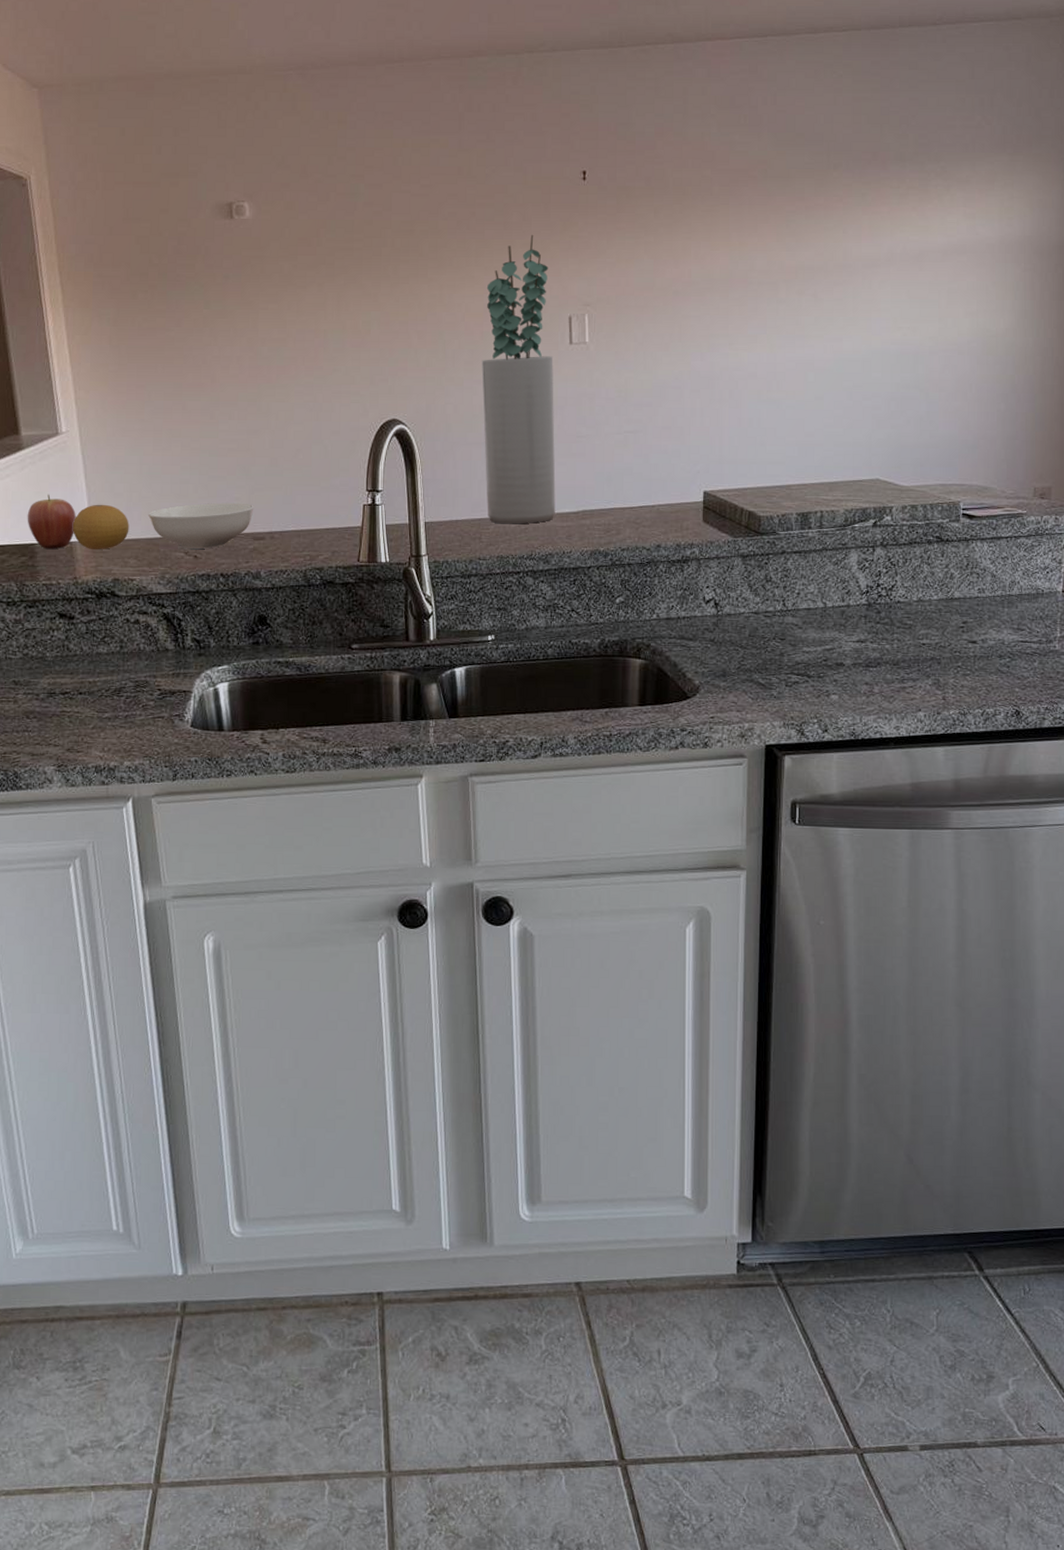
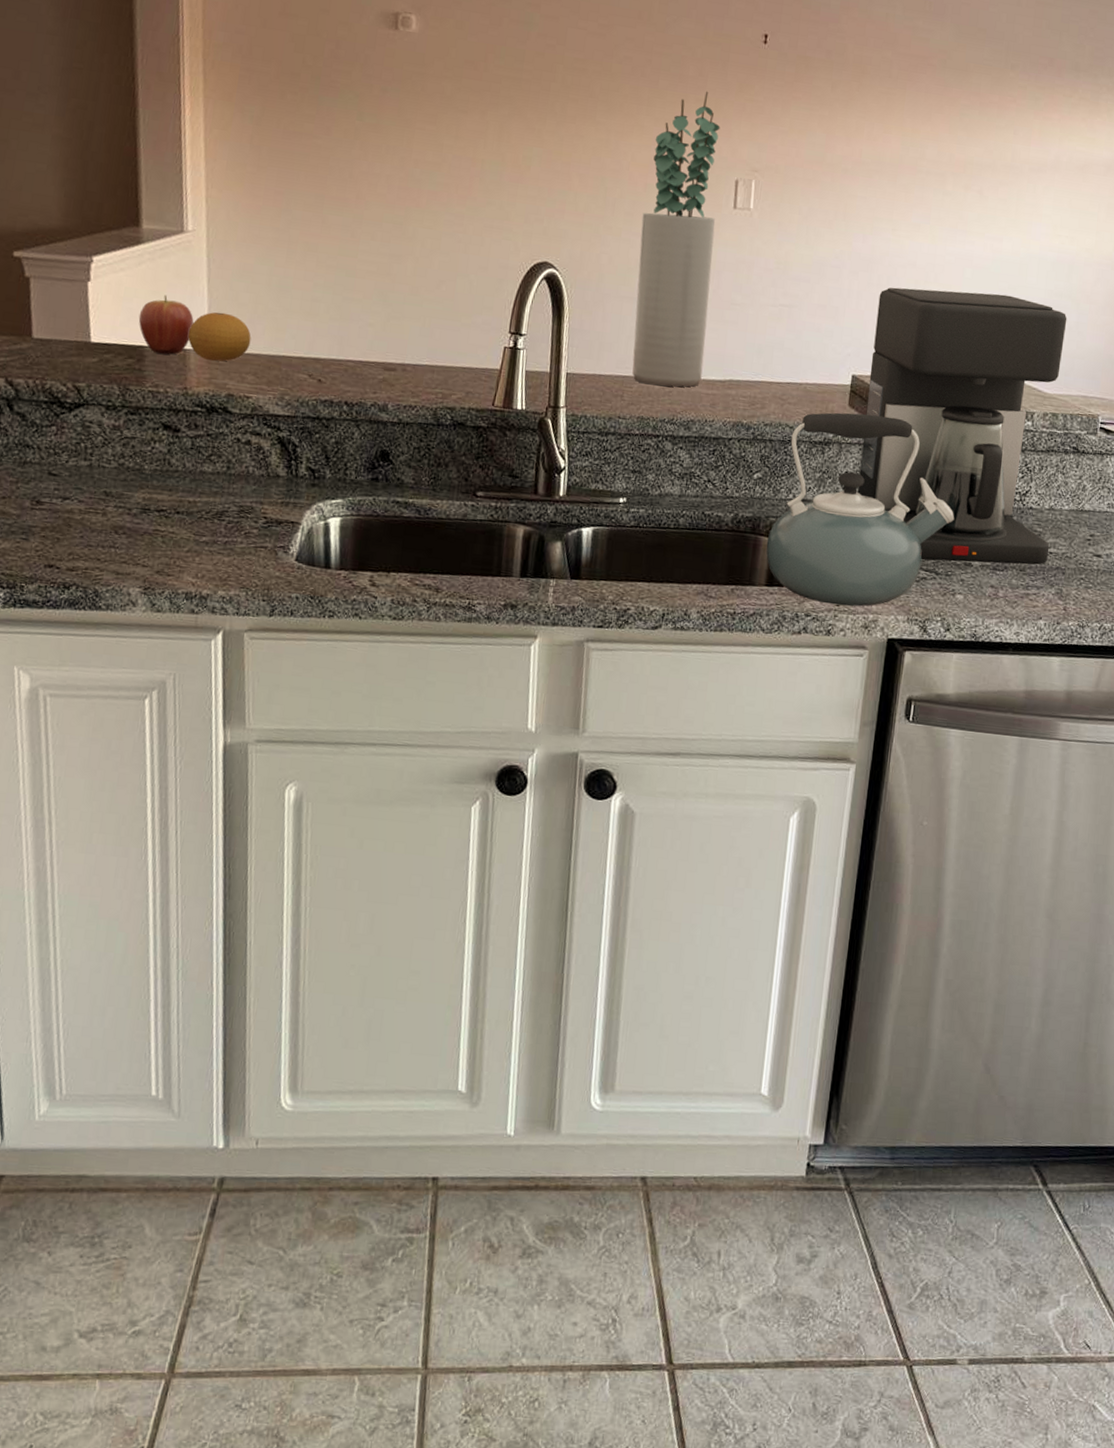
bowl: present [147,502,254,549] -> none [272,324,389,374]
kettle: none [635,528,822,718] -> present [766,412,955,607]
coffee maker: none [721,393,922,664] -> present [857,287,1067,565]

